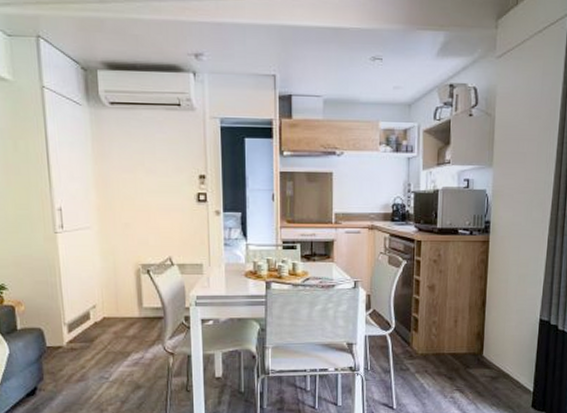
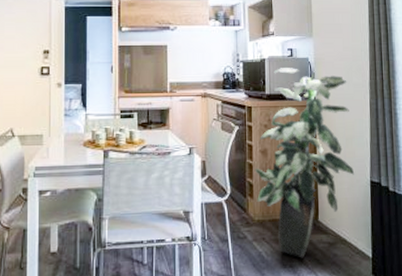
indoor plant: none [420,200,526,390] -> present [254,68,355,258]

